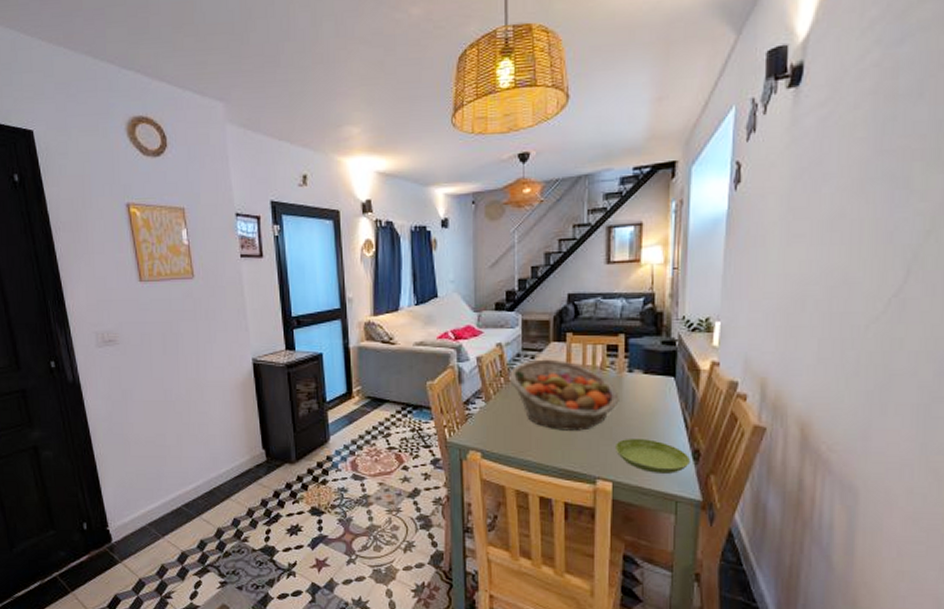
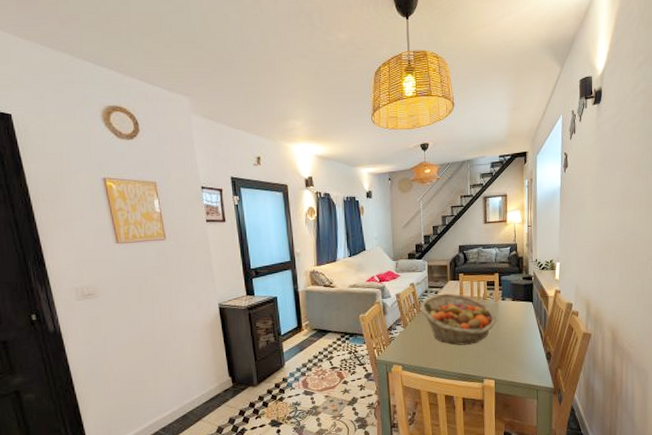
saucer: present [616,439,691,473] -> none [496,347,546,371]

